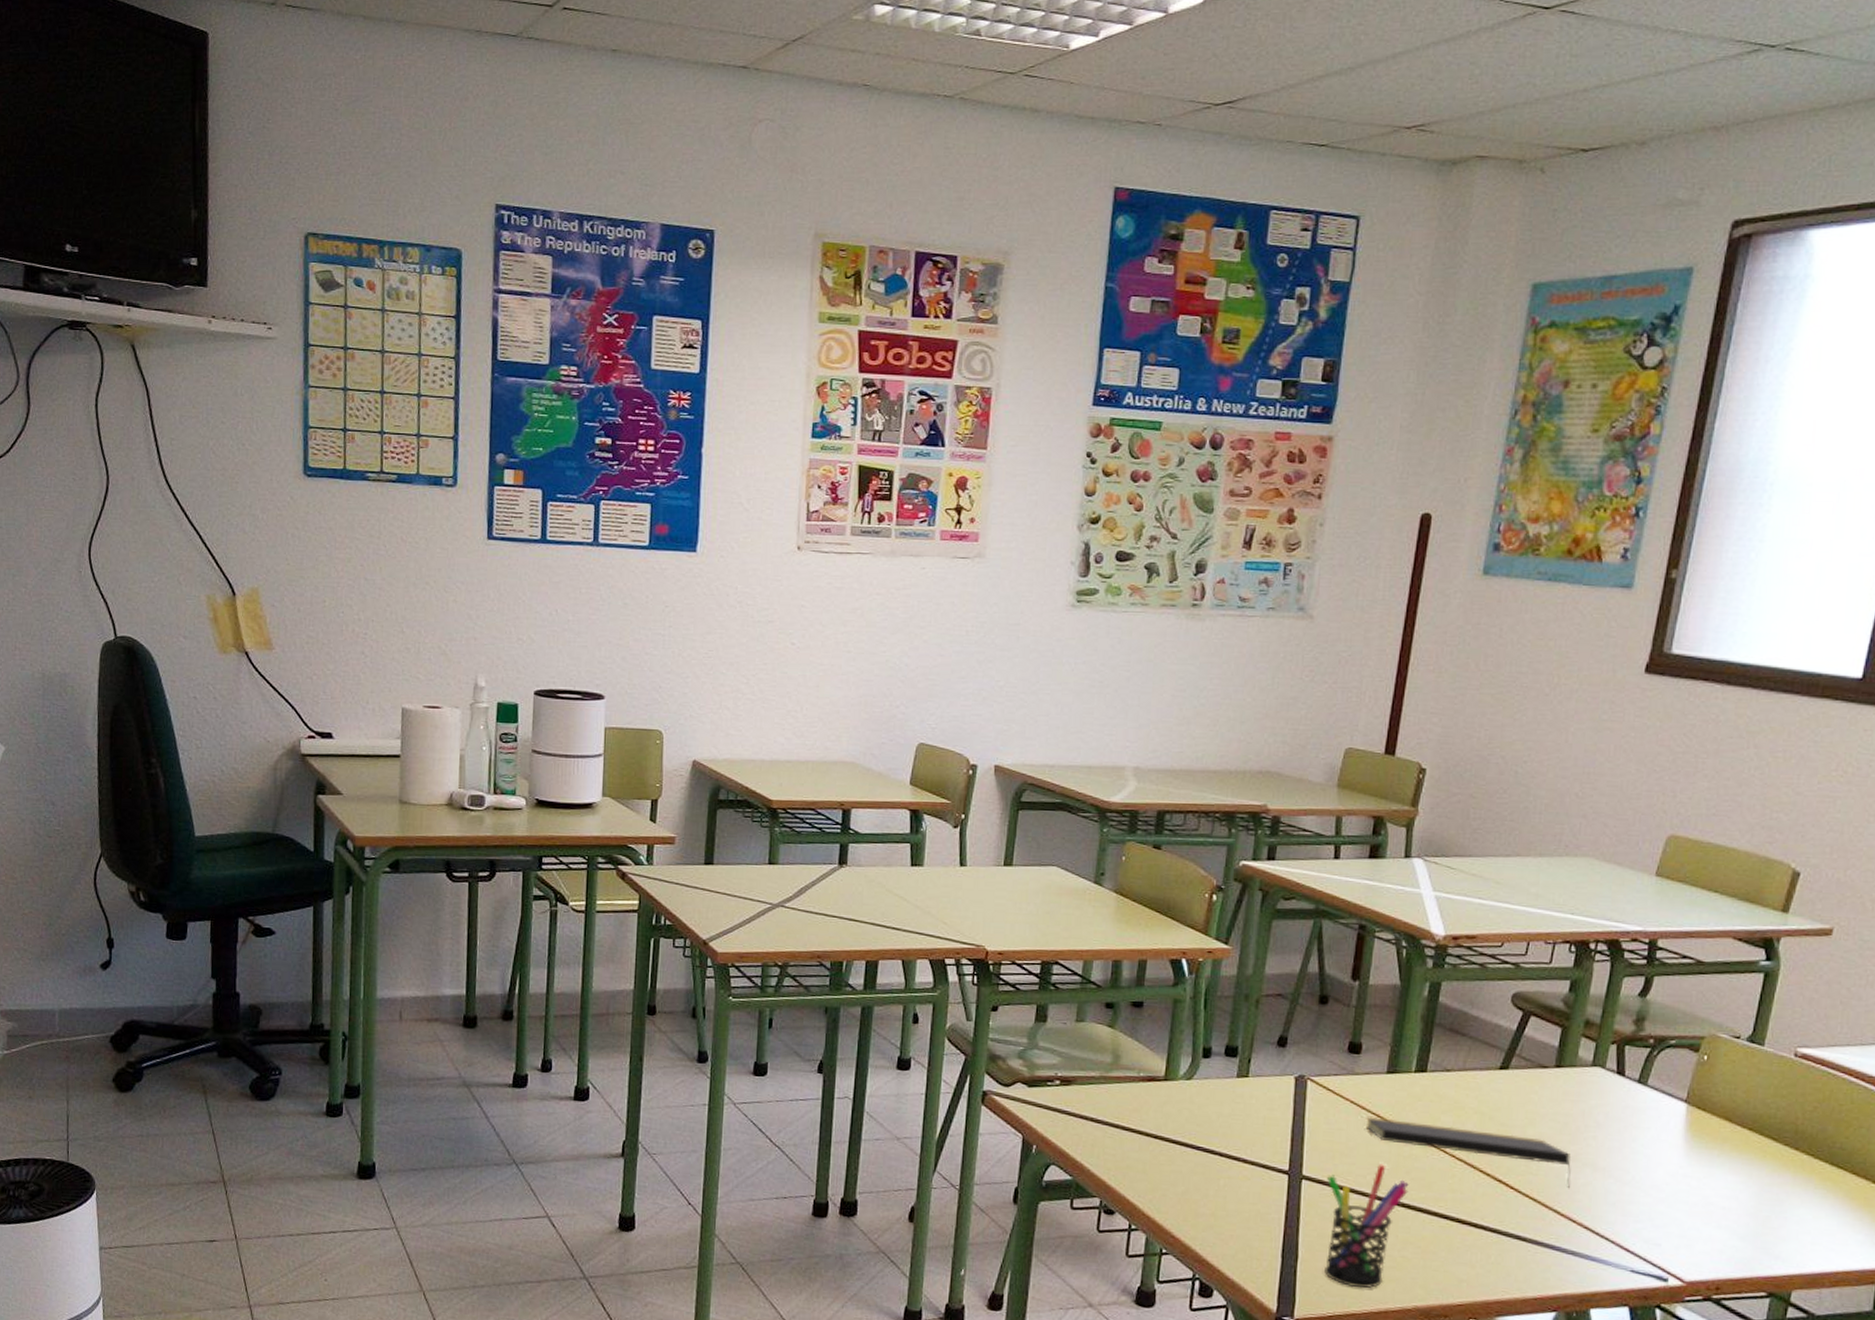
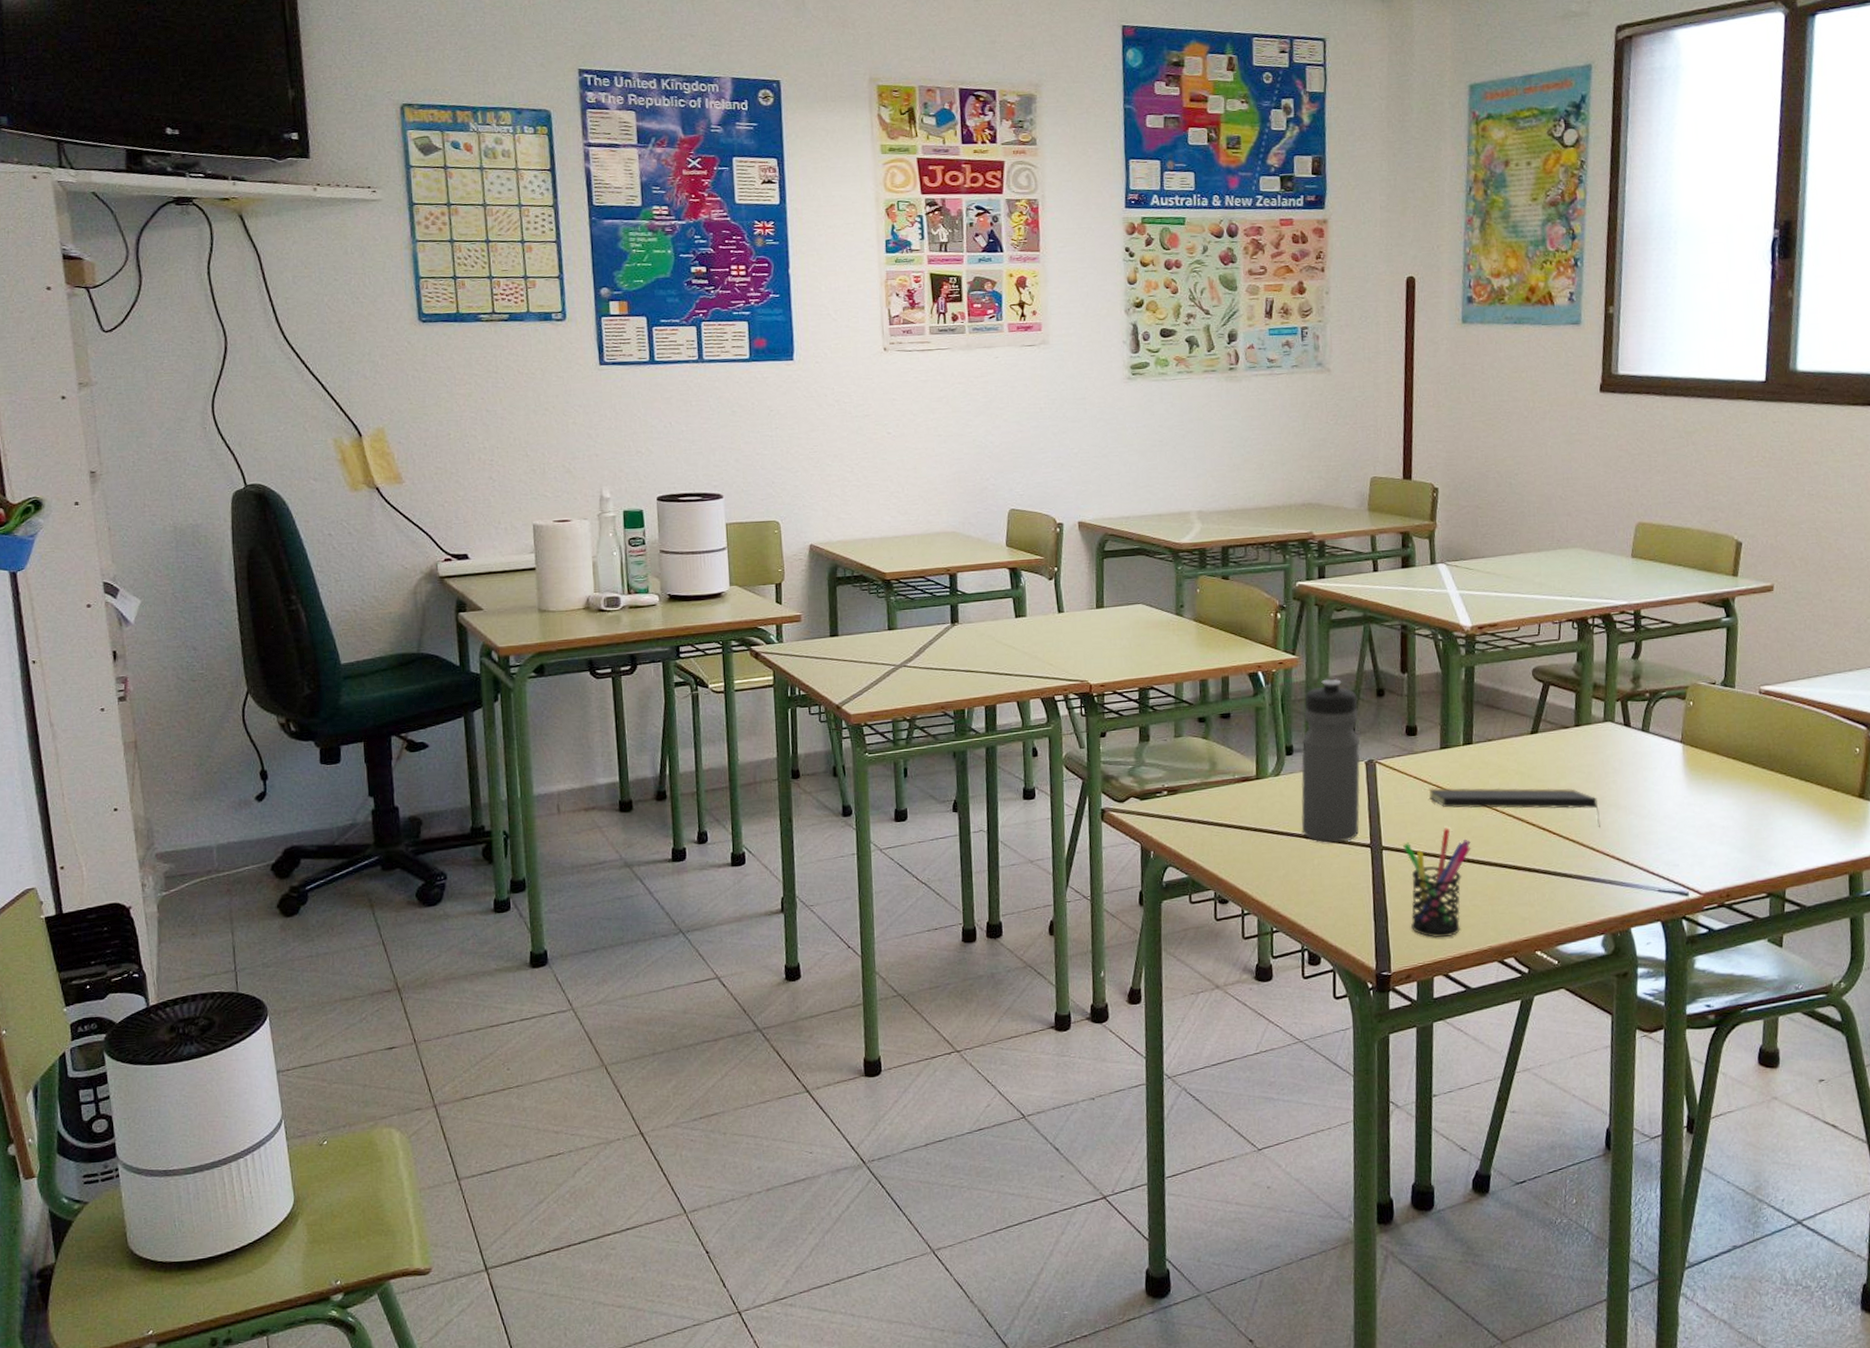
water bottle: none [1209,976,1296,1164] -> present [1301,678,1361,843]

